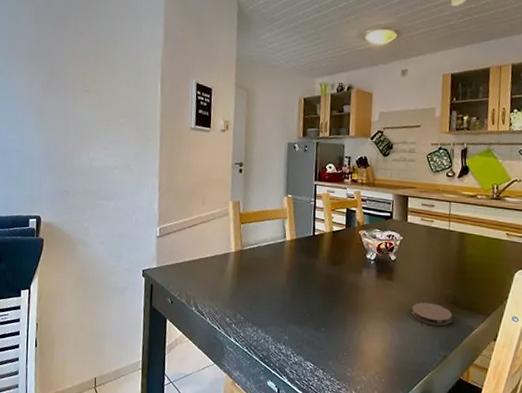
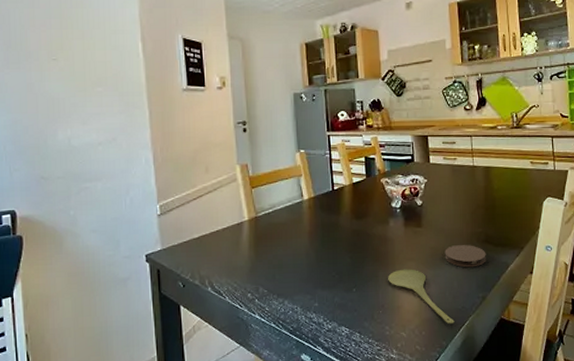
spoon: none [355,317,414,377] -> present [388,269,455,325]

